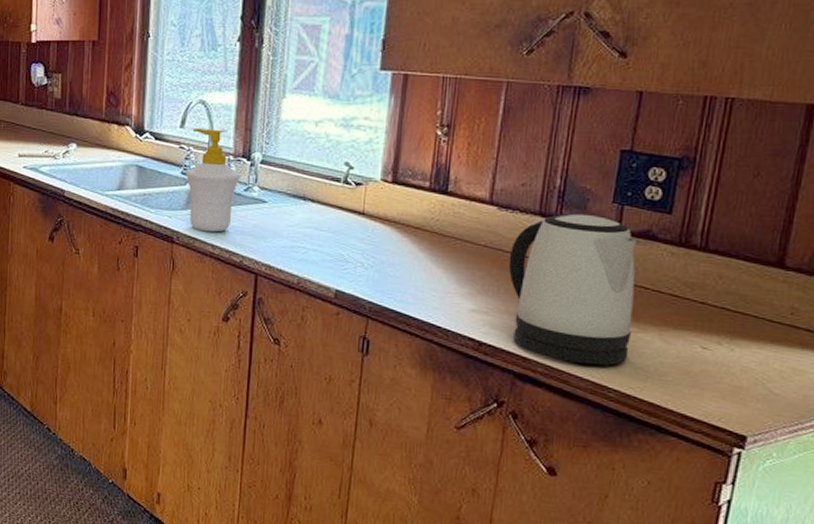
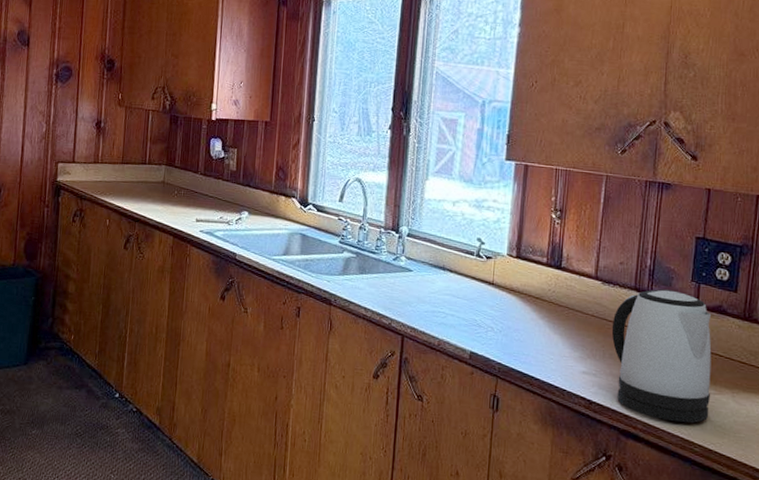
soap bottle: present [185,127,242,233] -> none [343,202,391,297]

